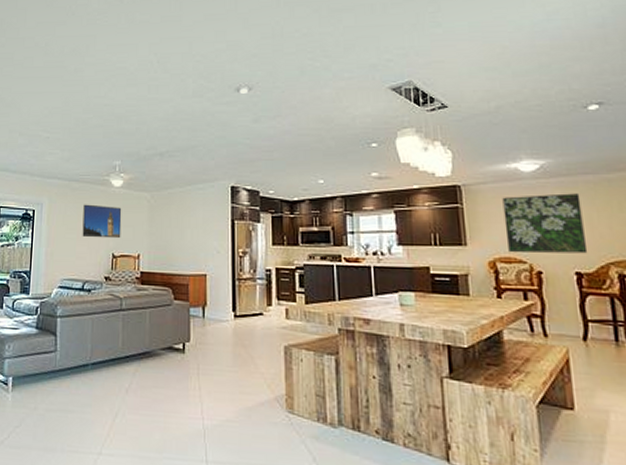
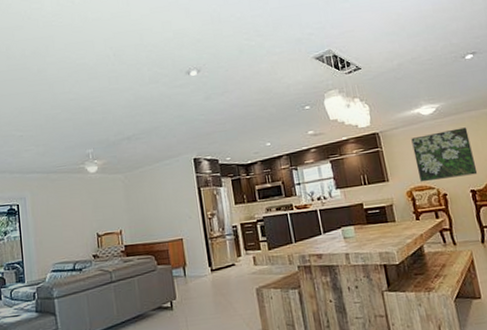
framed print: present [82,204,122,239] -> none [64,191,103,222]

